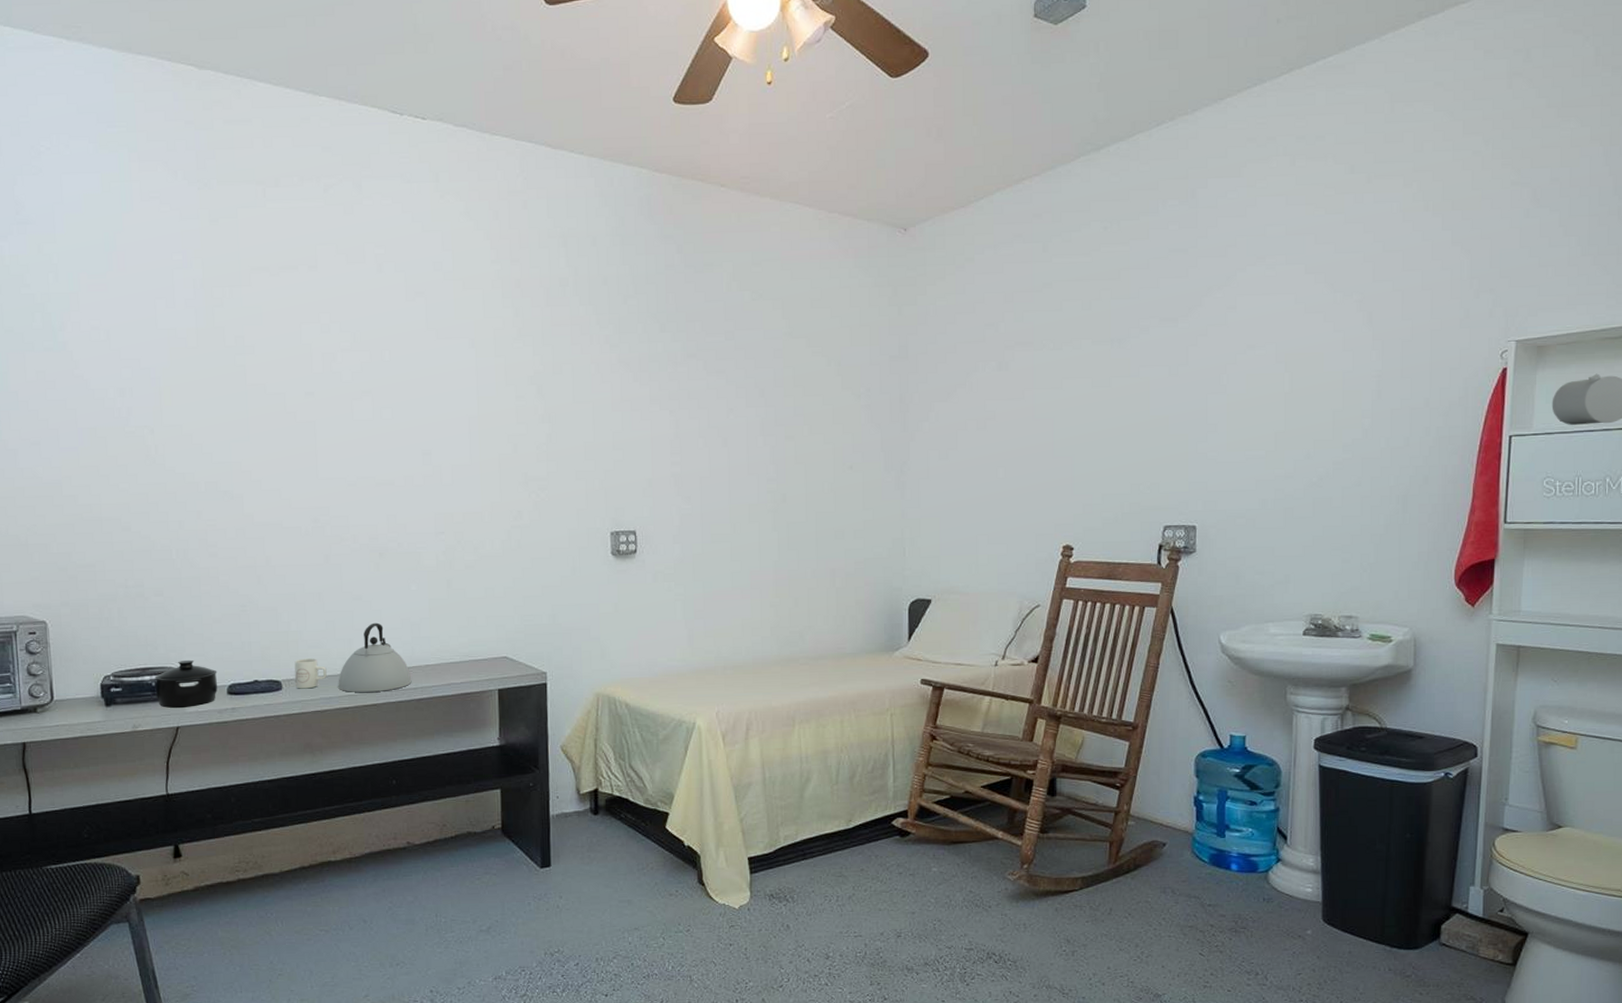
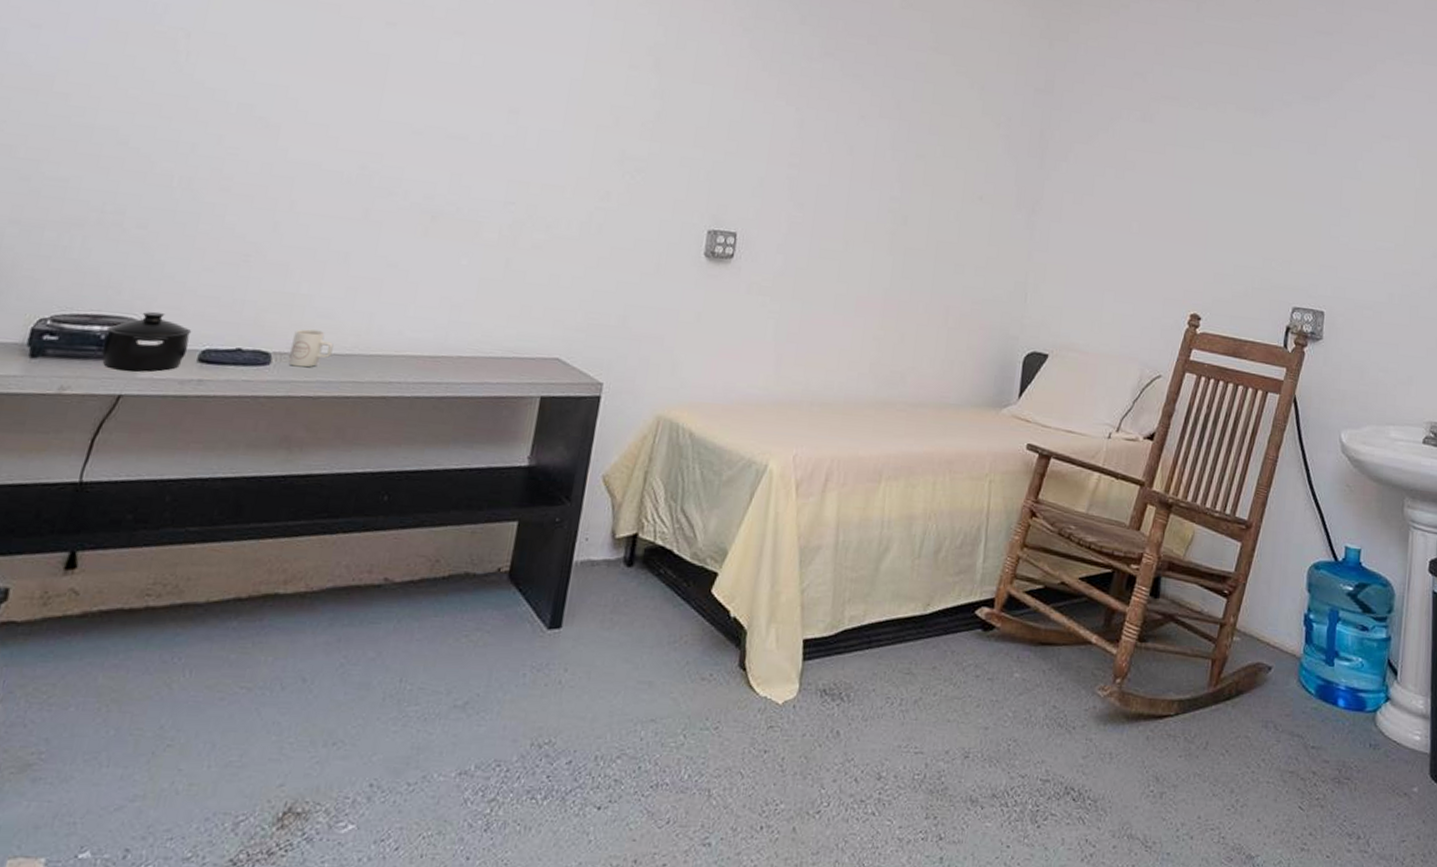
kettle: present [338,622,412,692] -> none [342,297,437,383]

